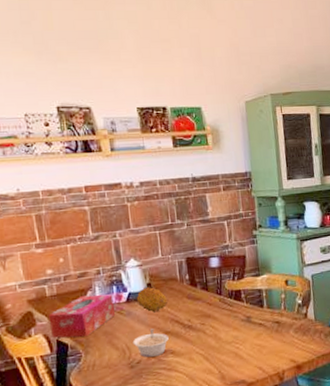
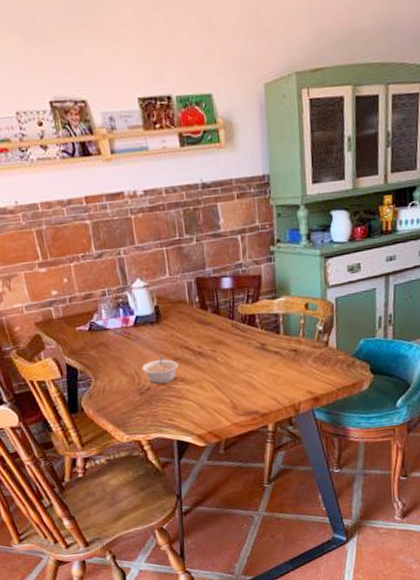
tissue box: present [48,294,116,339] -> none [56,317,124,363]
fruit: present [136,286,169,313] -> none [144,309,177,338]

